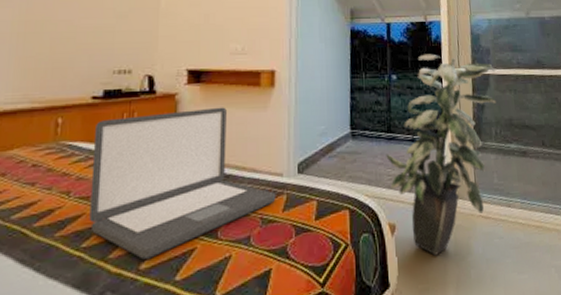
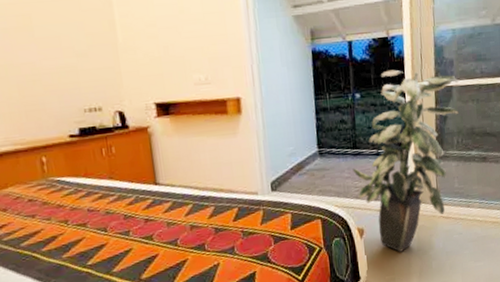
laptop: present [89,107,276,259] -> none [78,136,254,271]

